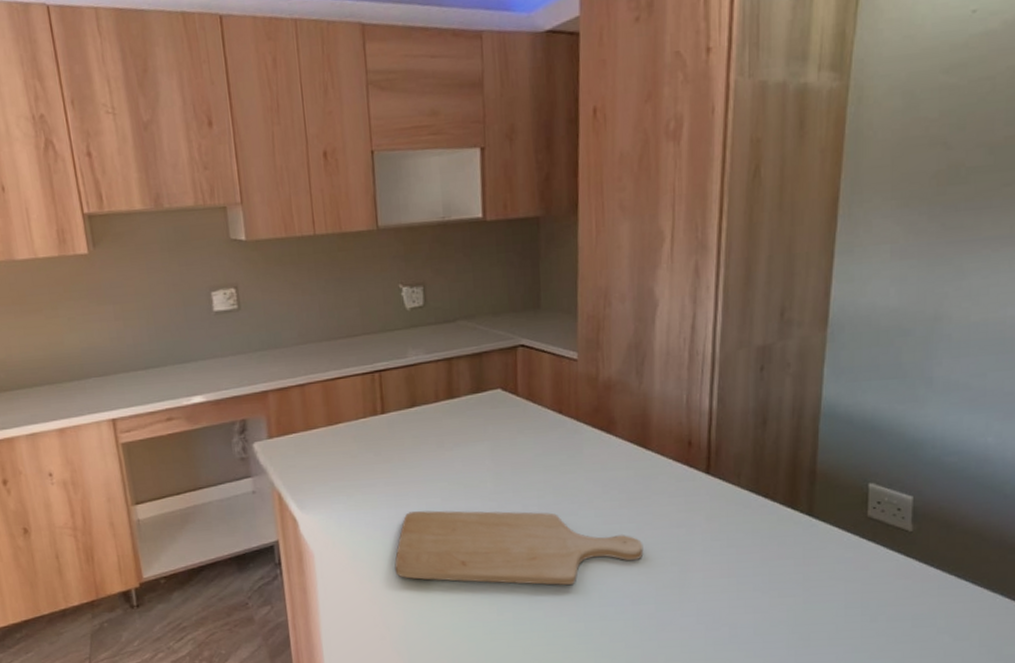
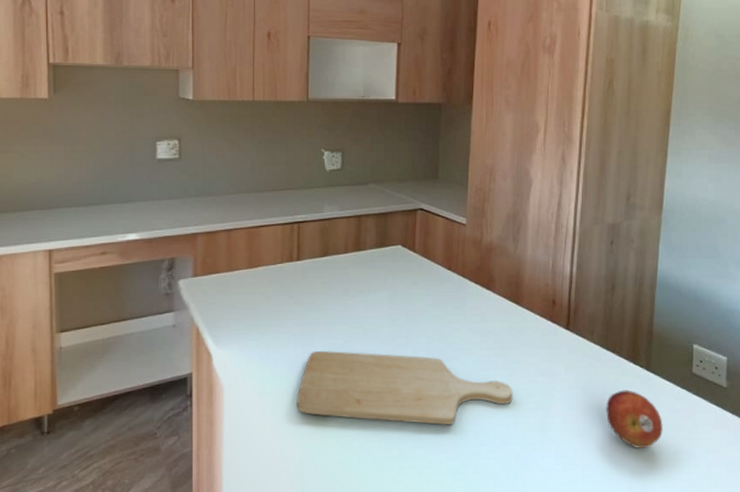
fruit: none [758,539,831,604] -> present [606,390,664,448]

